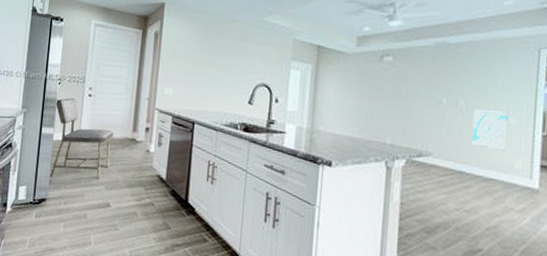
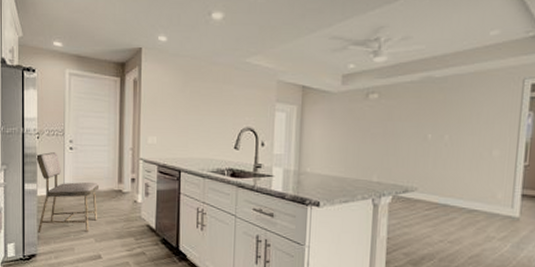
wall art: present [471,109,508,149] -> none [456,143,491,181]

